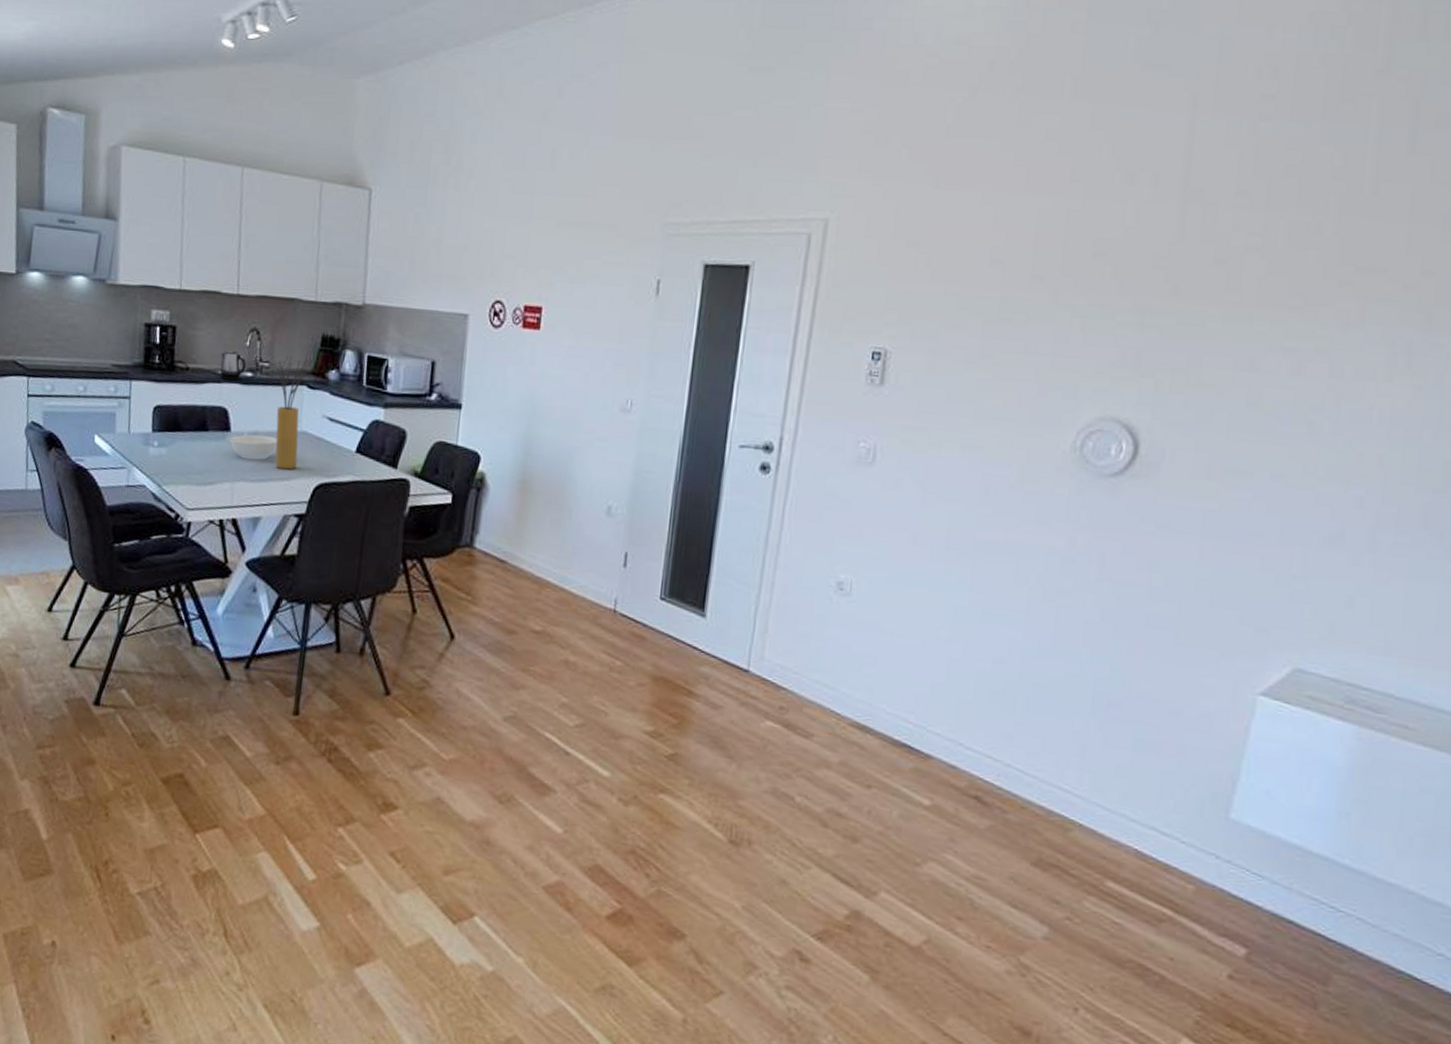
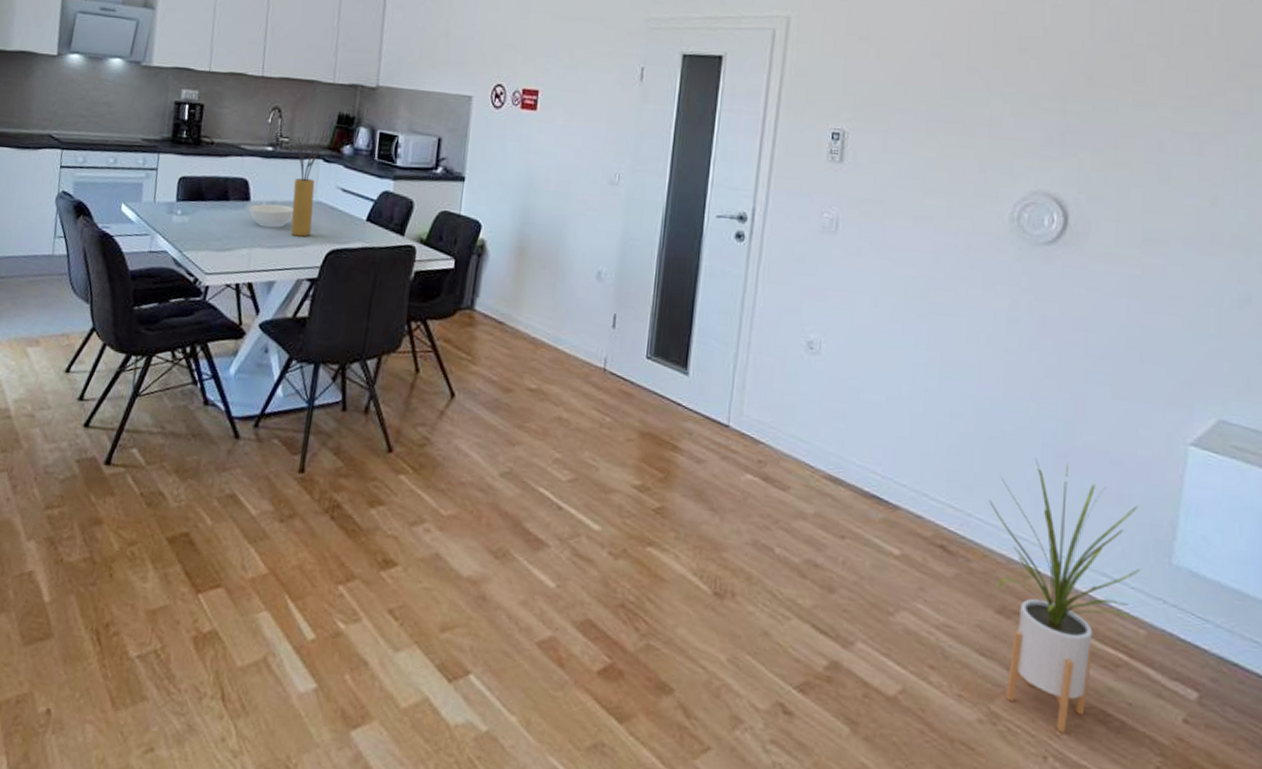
kettle: present [220,351,247,381] -> none [242,127,268,154]
house plant: none [1030,708,1196,986] -> present [989,459,1140,733]

